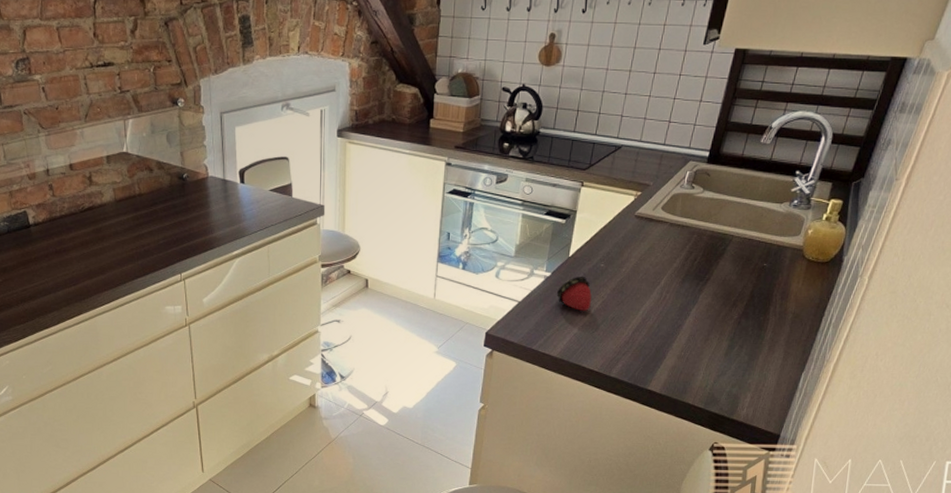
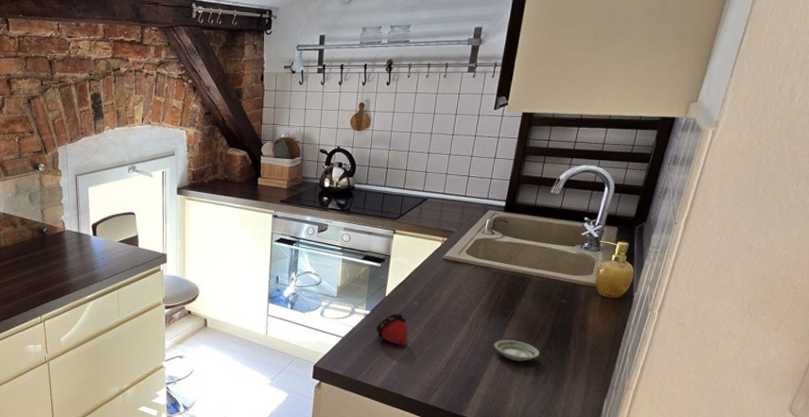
saucer: none [686,307,736,331] -> present [494,340,540,361]

